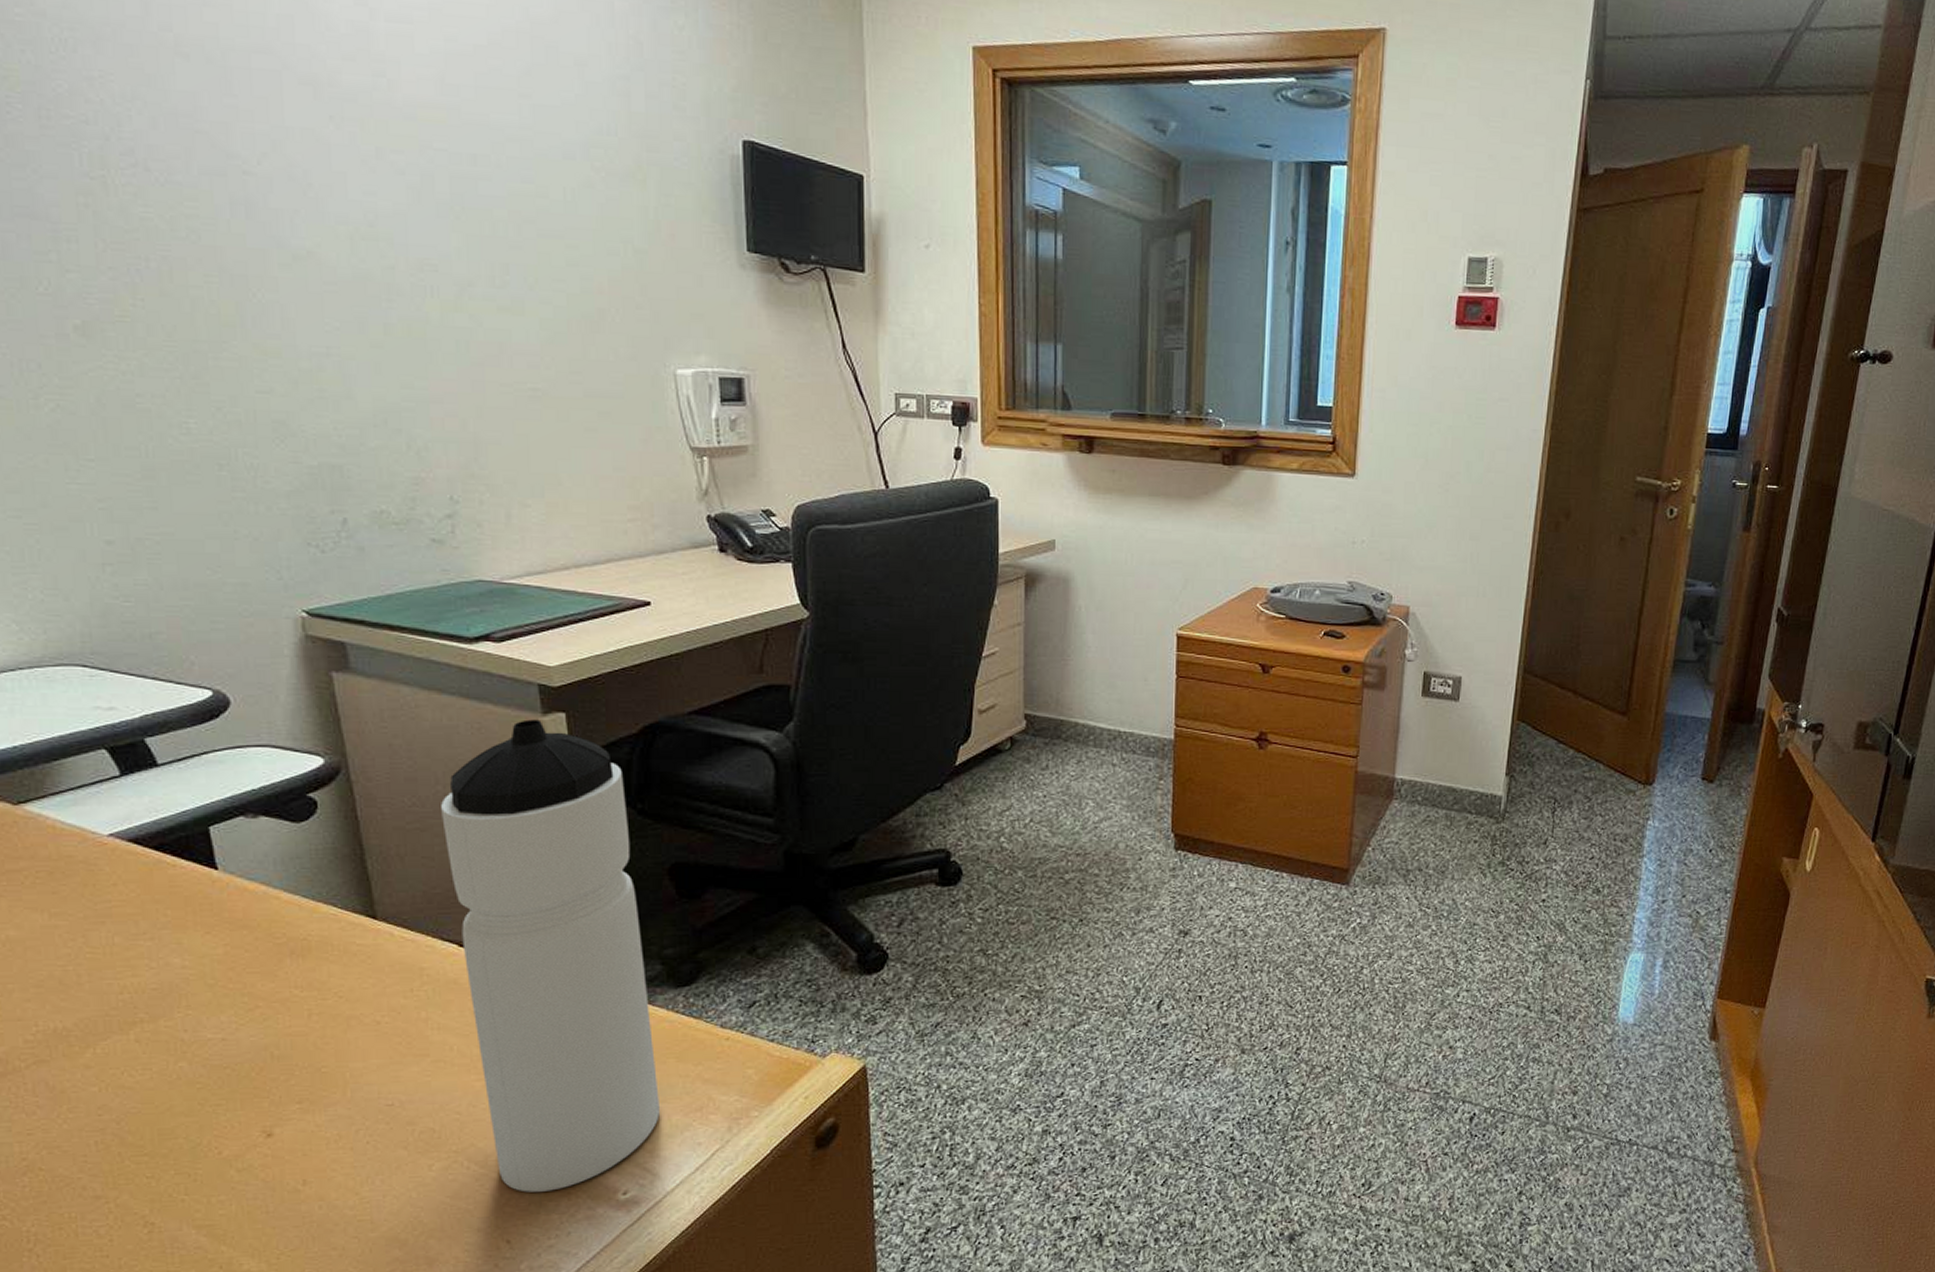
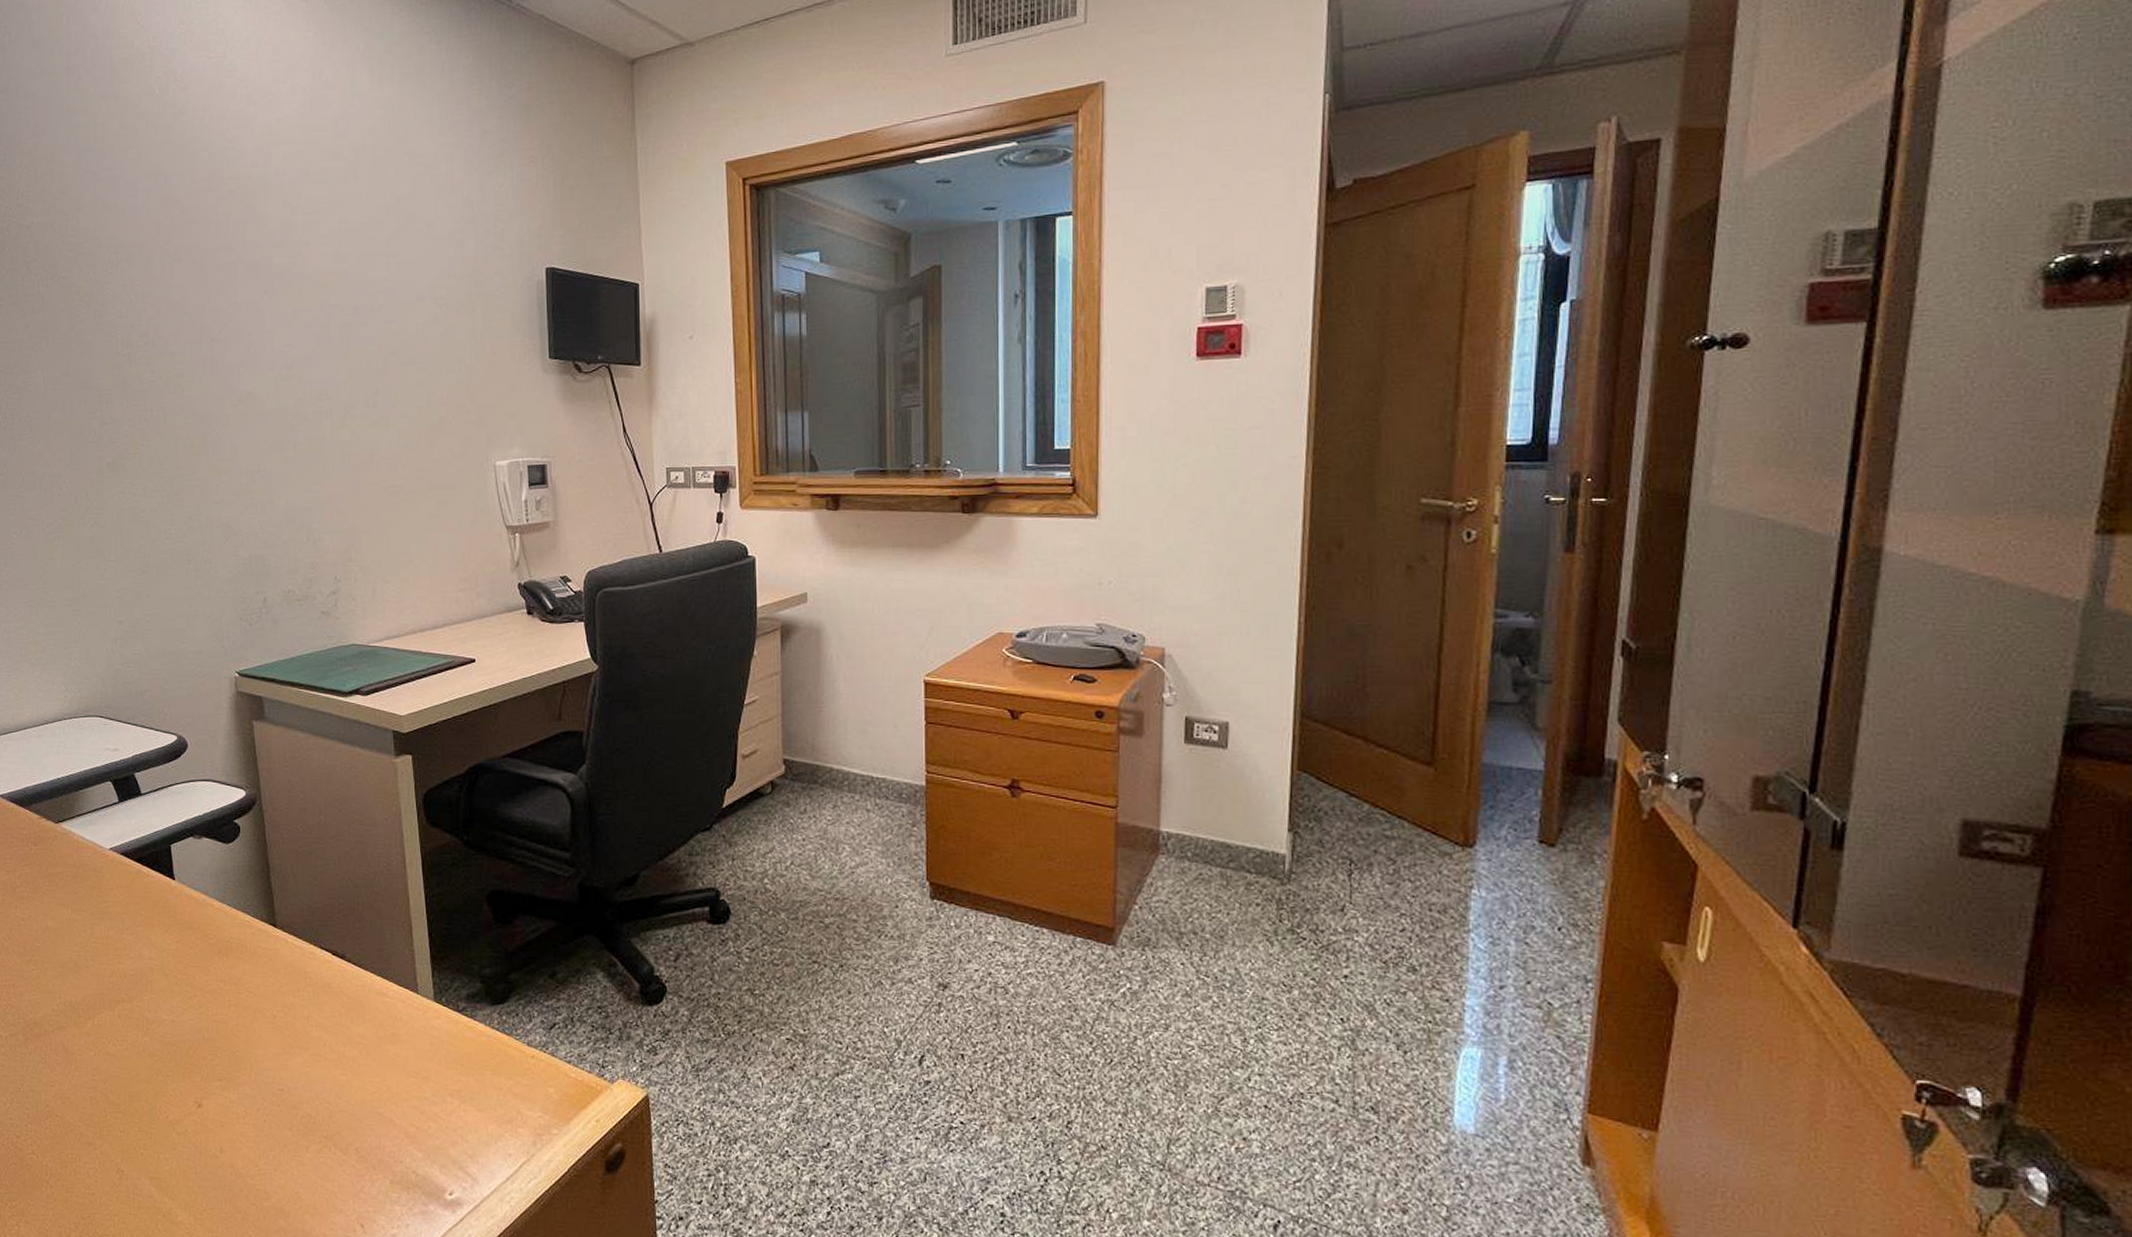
water bottle: present [441,719,660,1192] -> none [323,761,479,1184]

